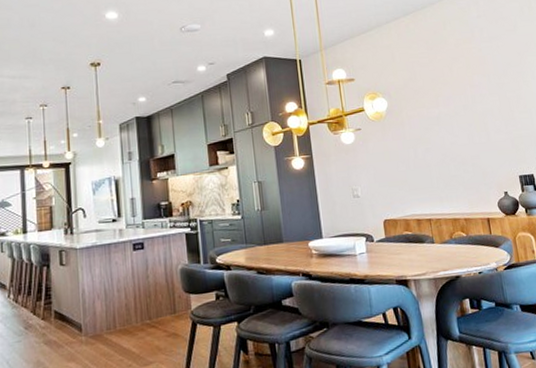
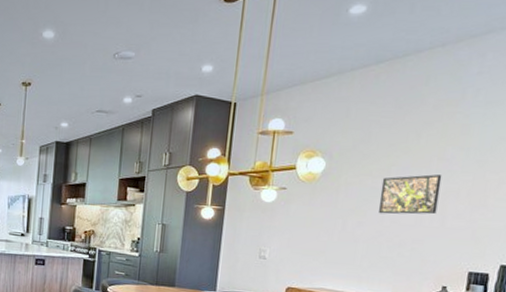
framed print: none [434,99,482,139] -> present [378,174,442,215]

